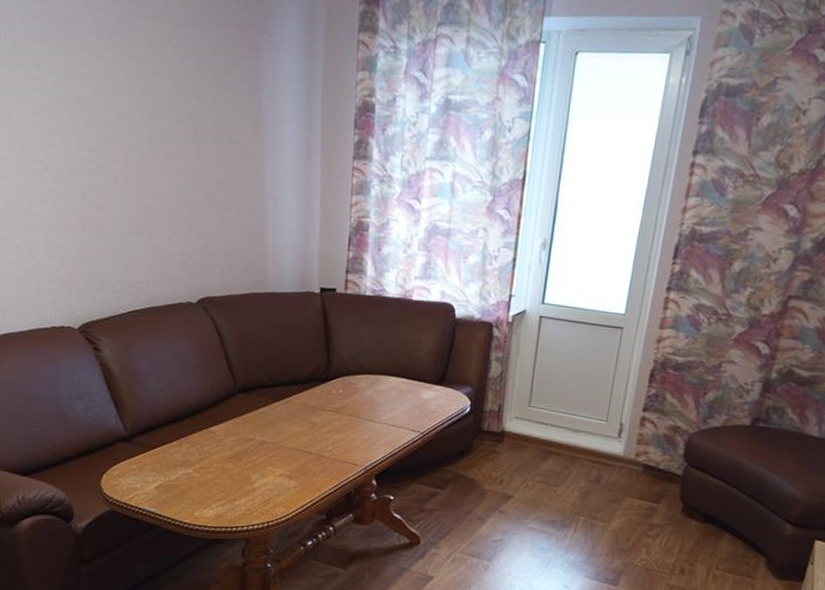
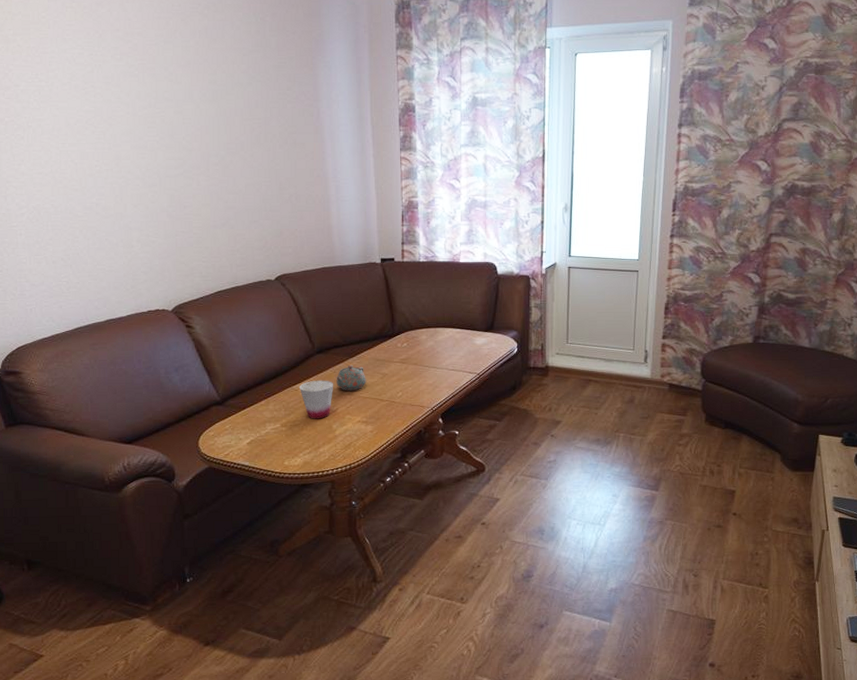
cup: none [217,423,256,468] -> present [300,380,334,419]
teapot: none [259,409,293,440] -> present [336,364,366,391]

